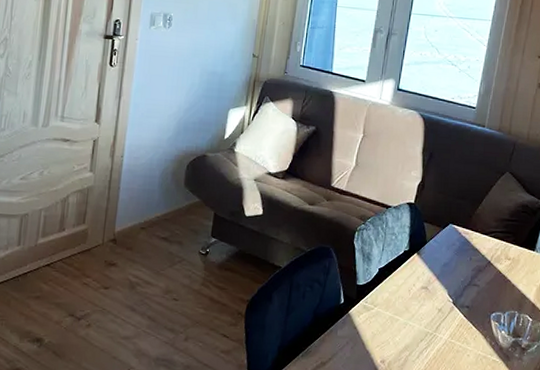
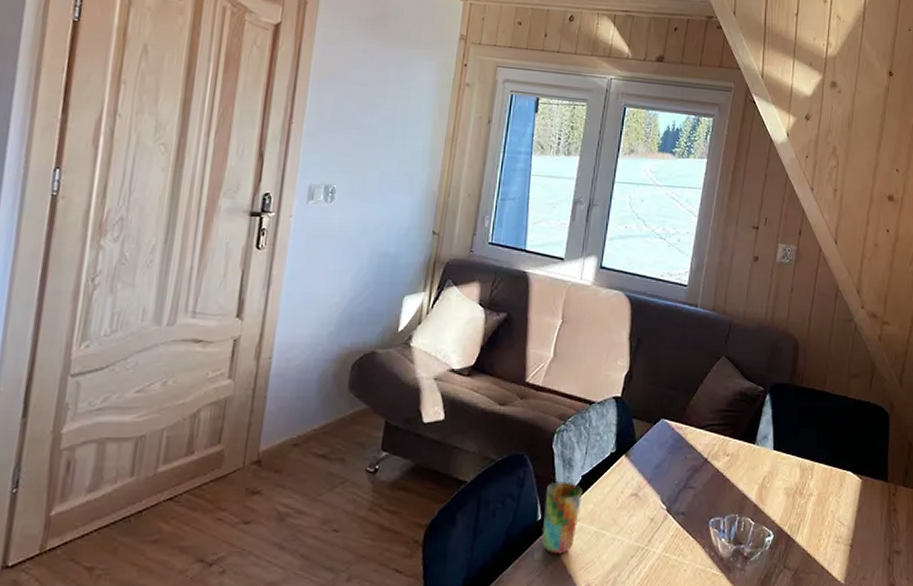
cup: none [344,272,379,333] -> present [542,481,582,554]

